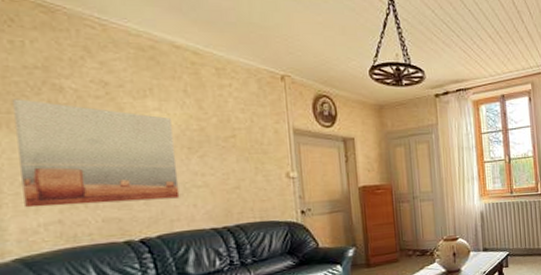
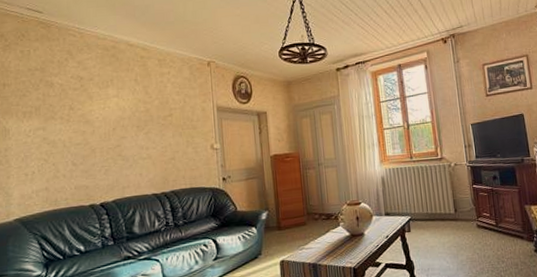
wall art: present [13,99,180,208] -> none [21,94,130,178]

